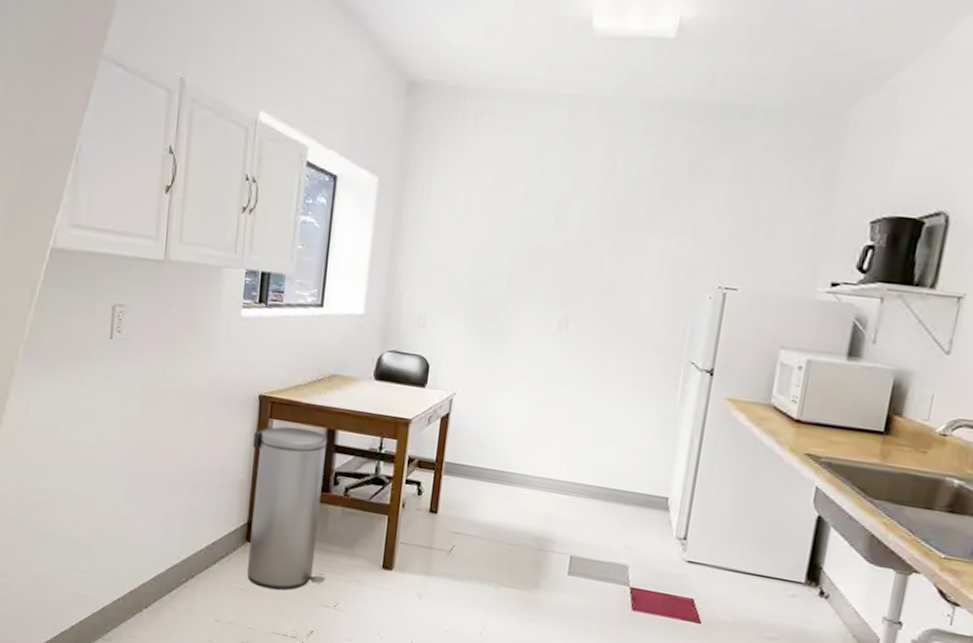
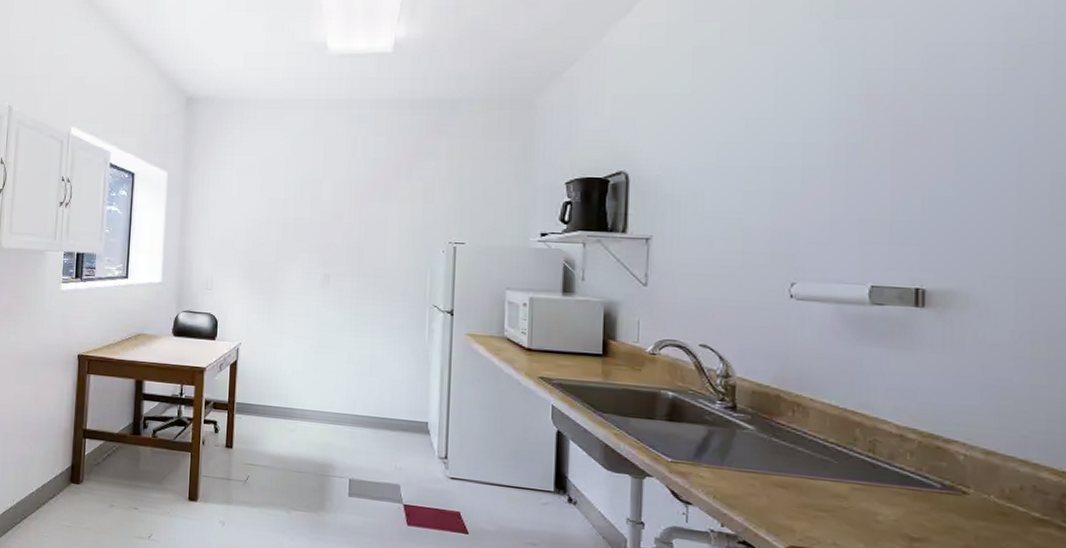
pedal bin: present [247,426,327,591] -> none [72,380,140,525]

